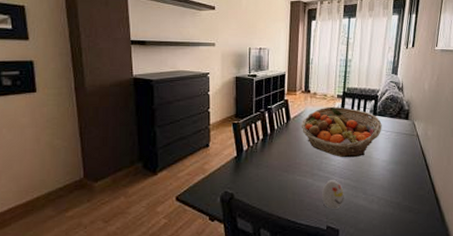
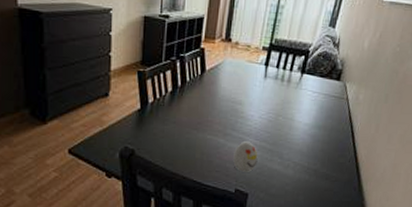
fruit basket: present [301,106,382,158] -> none [217,59,310,119]

